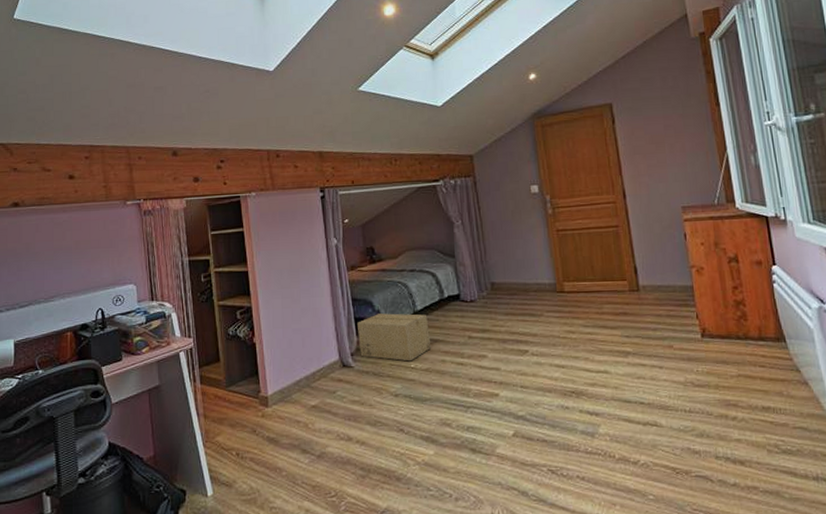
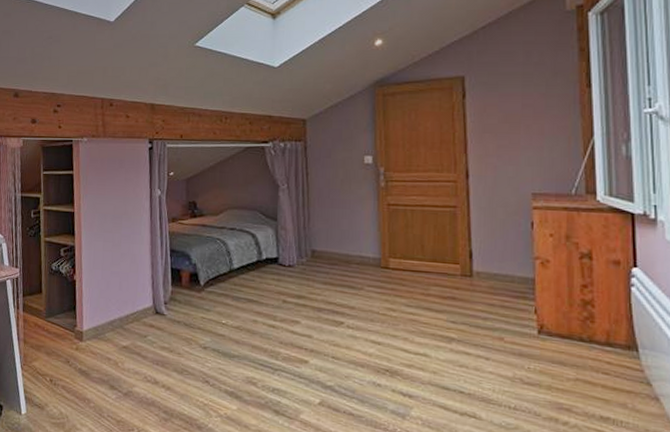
cardboard box: present [356,313,432,362] -> none [172,267,245,317]

